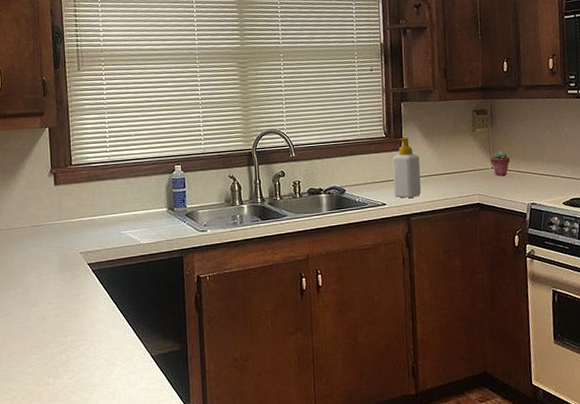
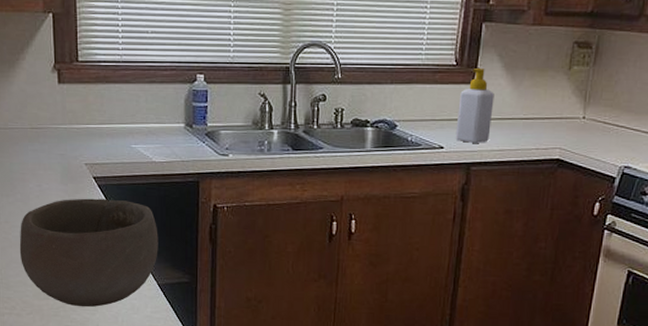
bowl: none [20,281,150,389] -> present [19,198,158,307]
potted succulent: present [491,150,511,176] -> none [584,97,610,128]

